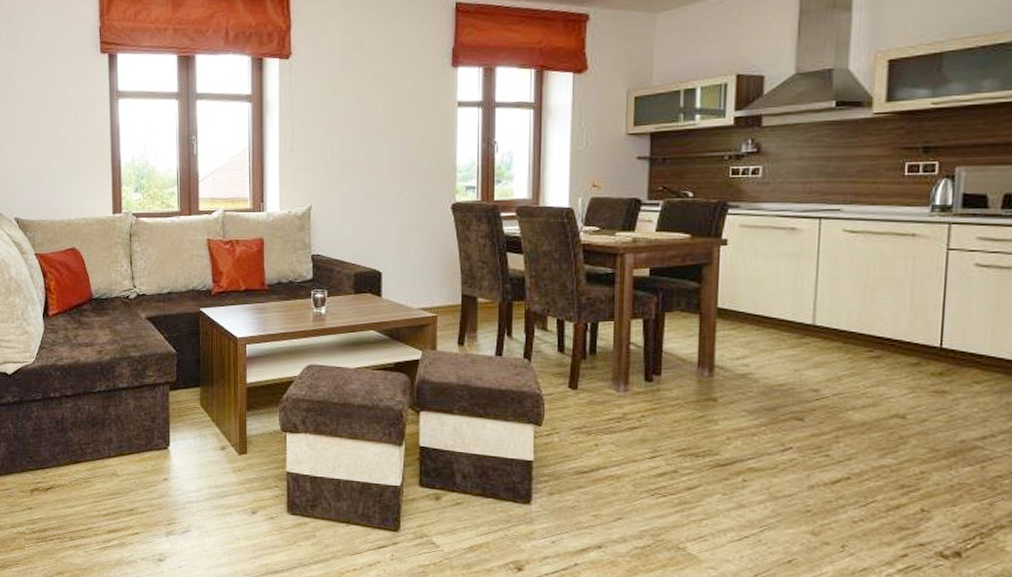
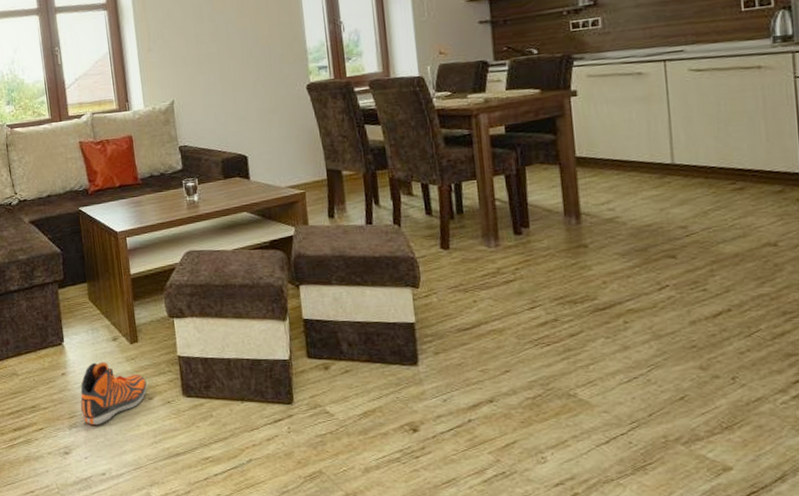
sneaker: none [180,470,251,535] -> present [80,362,147,426]

